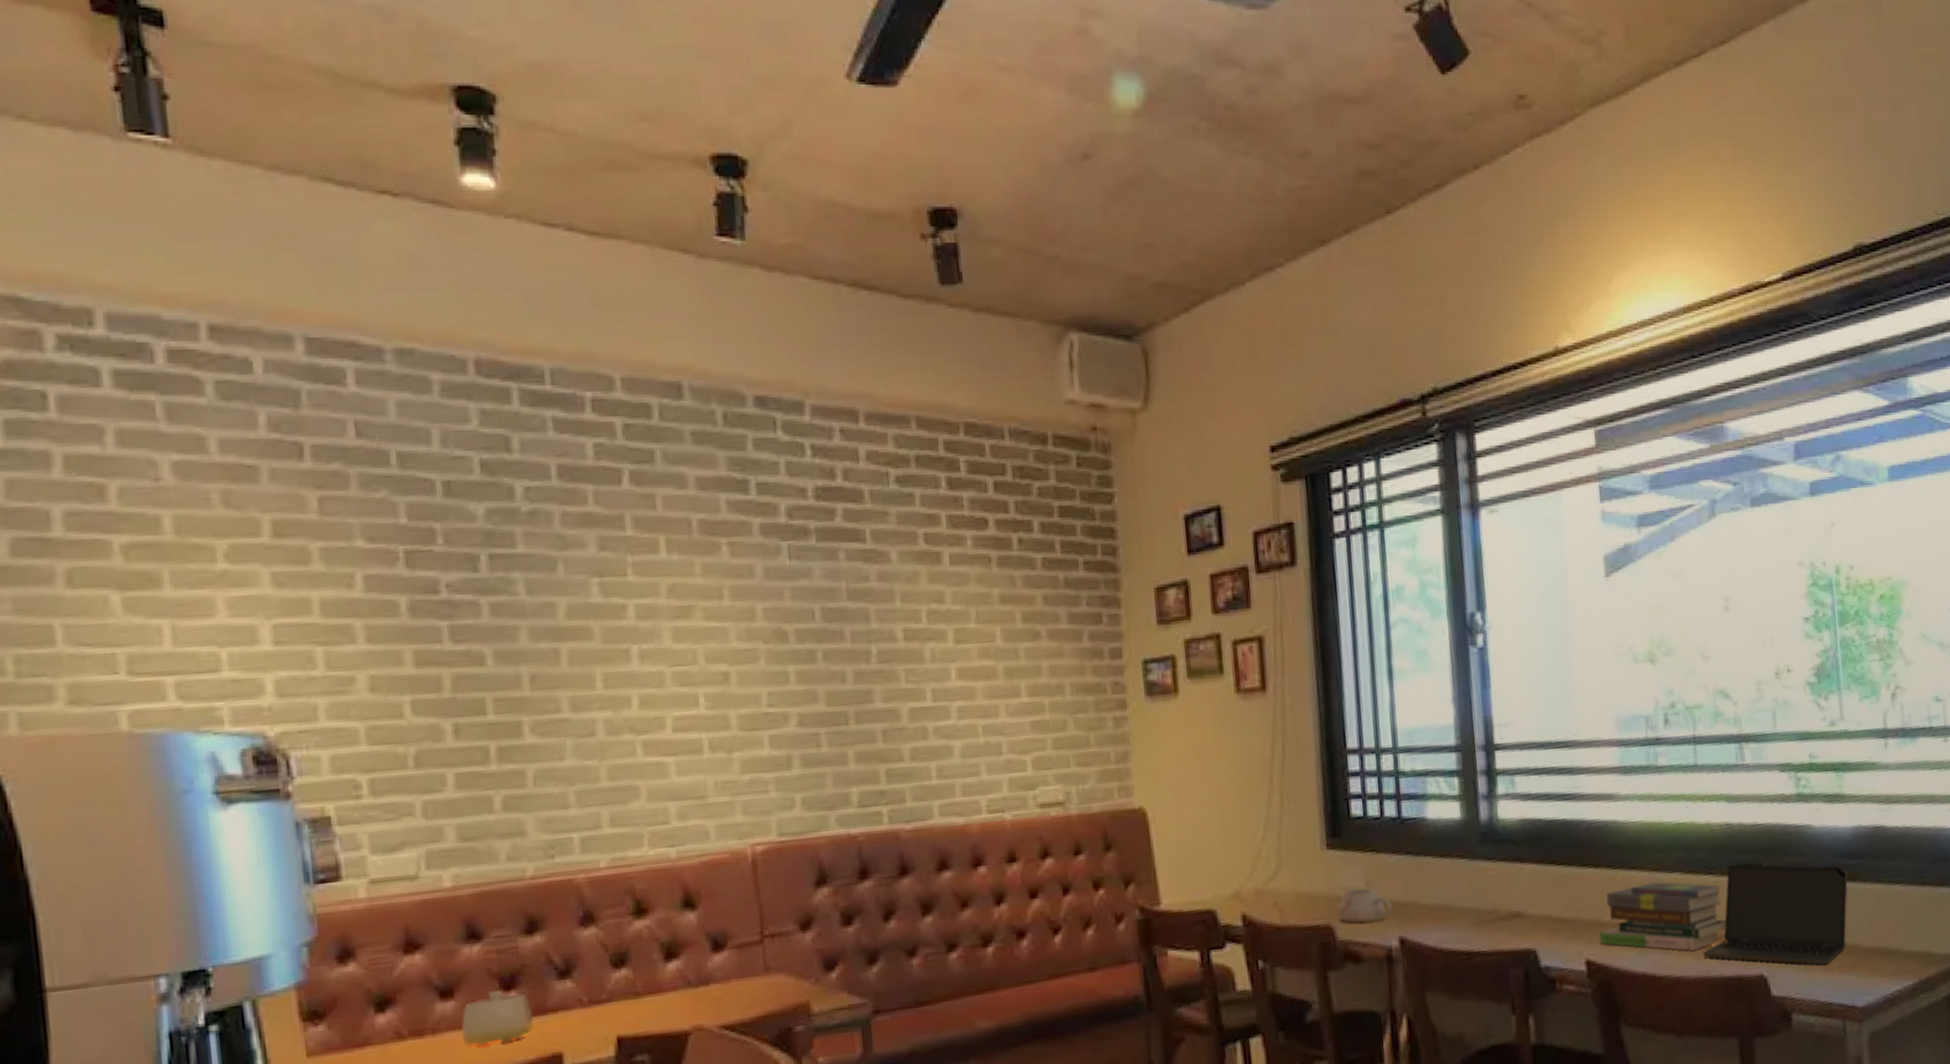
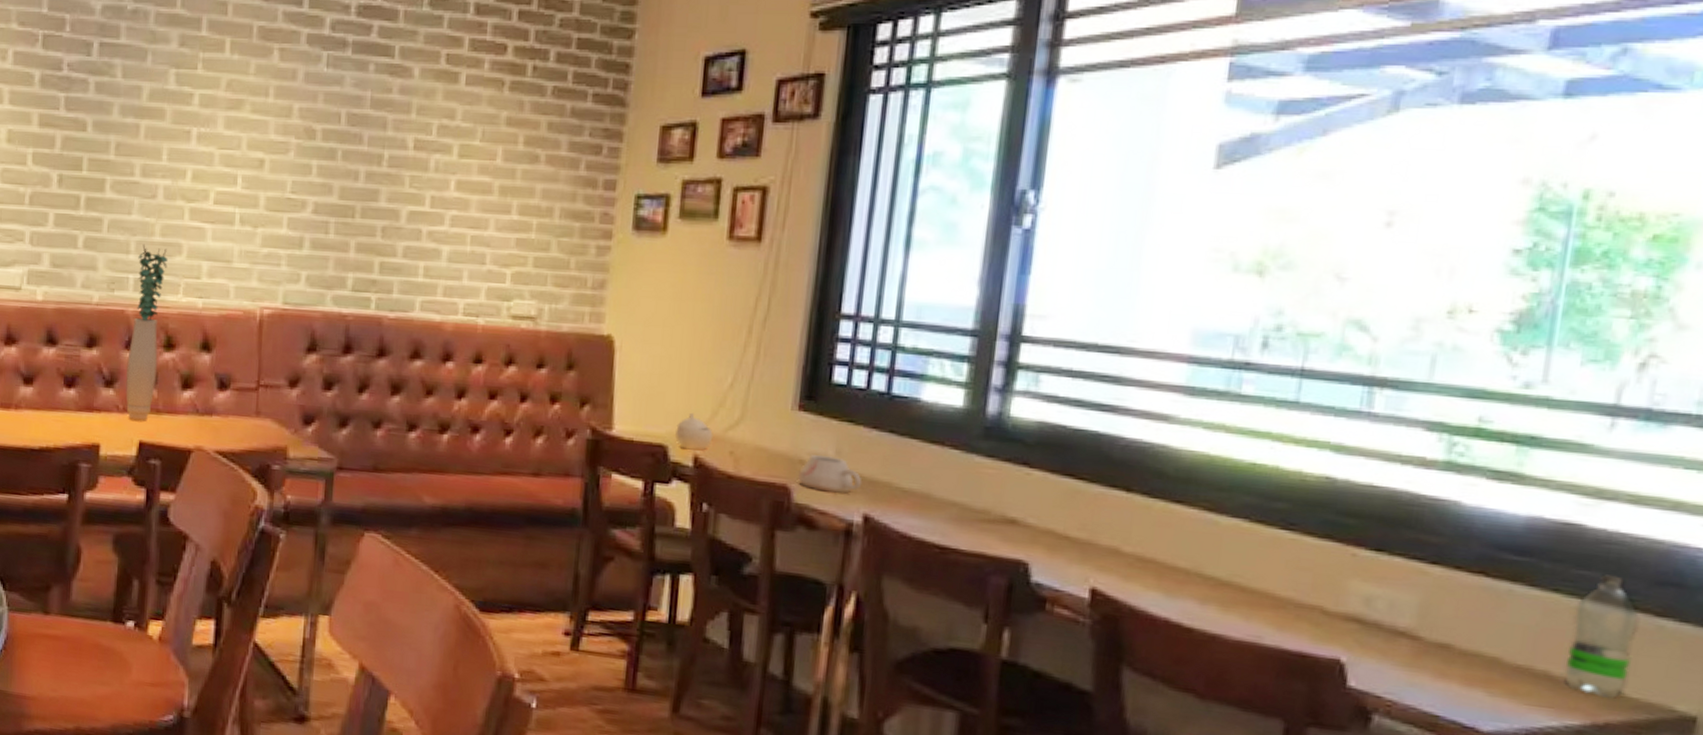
sugar bowl: present [461,990,533,1047] -> none [34,386,83,429]
vase: none [581,793,629,1015] -> present [126,243,169,423]
sugar bowl: none [1220,871,1256,911] -> present [675,412,713,452]
books: present [1599,881,1726,952] -> none [1114,521,1300,611]
laptop: present [1702,864,1847,966] -> none [1254,524,1504,671]
bottle: none [1893,861,1931,959] -> present [1565,574,1638,699]

